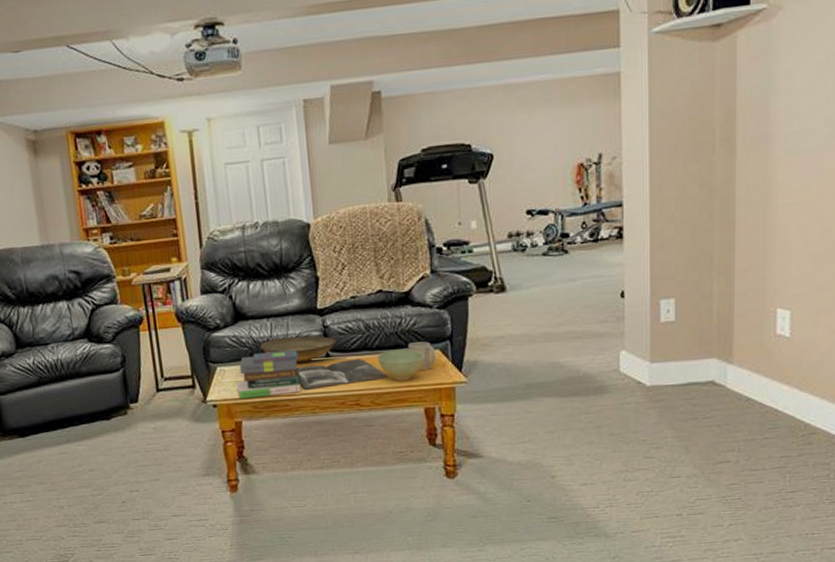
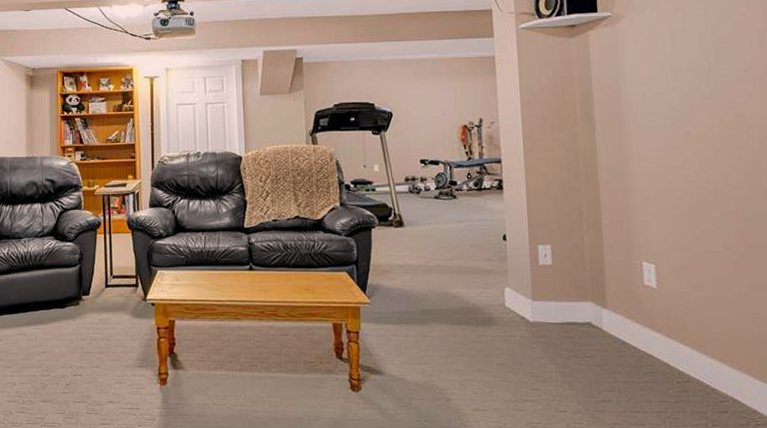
books: present [236,349,302,399] -> none [172,261,228,300]
decorative bowl: present [260,335,337,365] -> none [195,249,260,275]
magazine: present [295,359,388,391] -> none [223,274,302,298]
bowl: present [377,349,425,381] -> none [293,268,334,297]
mug: present [407,341,436,370] -> none [319,264,343,289]

